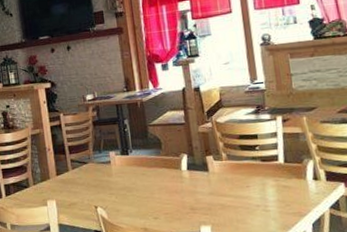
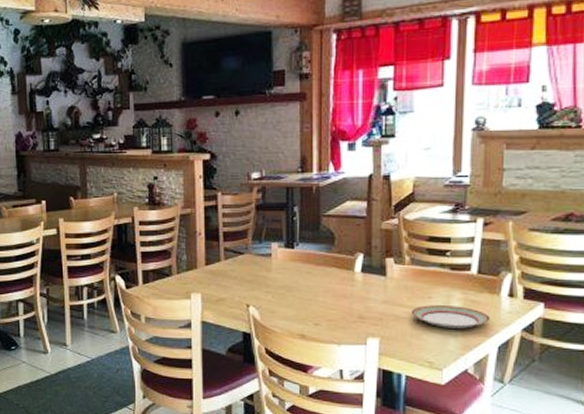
plate: none [233,191,302,212] -> present [411,305,491,329]

